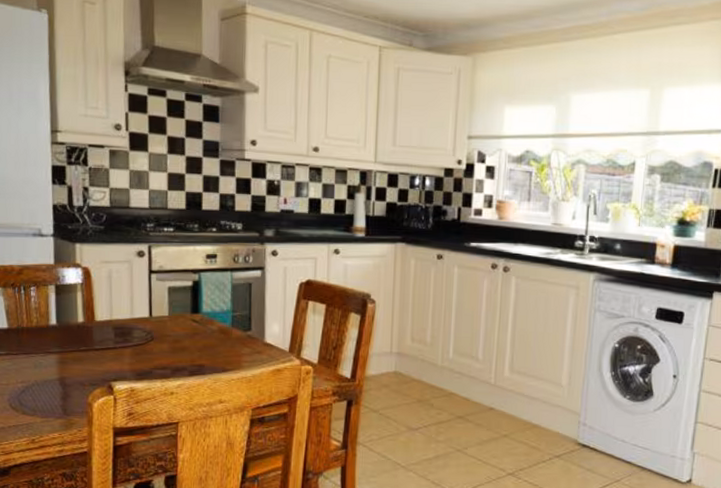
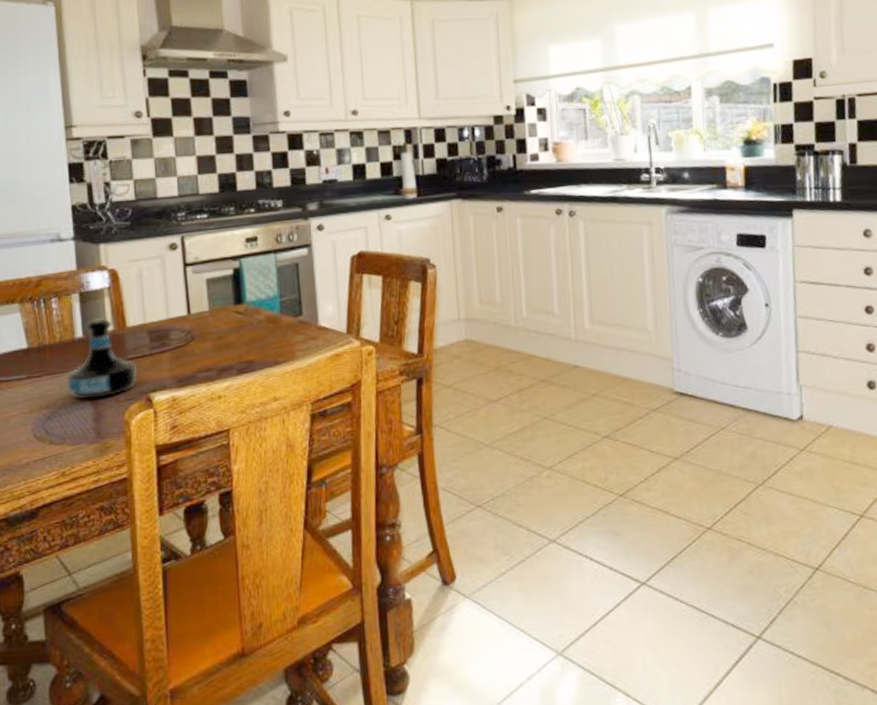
tequila bottle: none [41,310,102,381] -> present [67,318,138,400]

